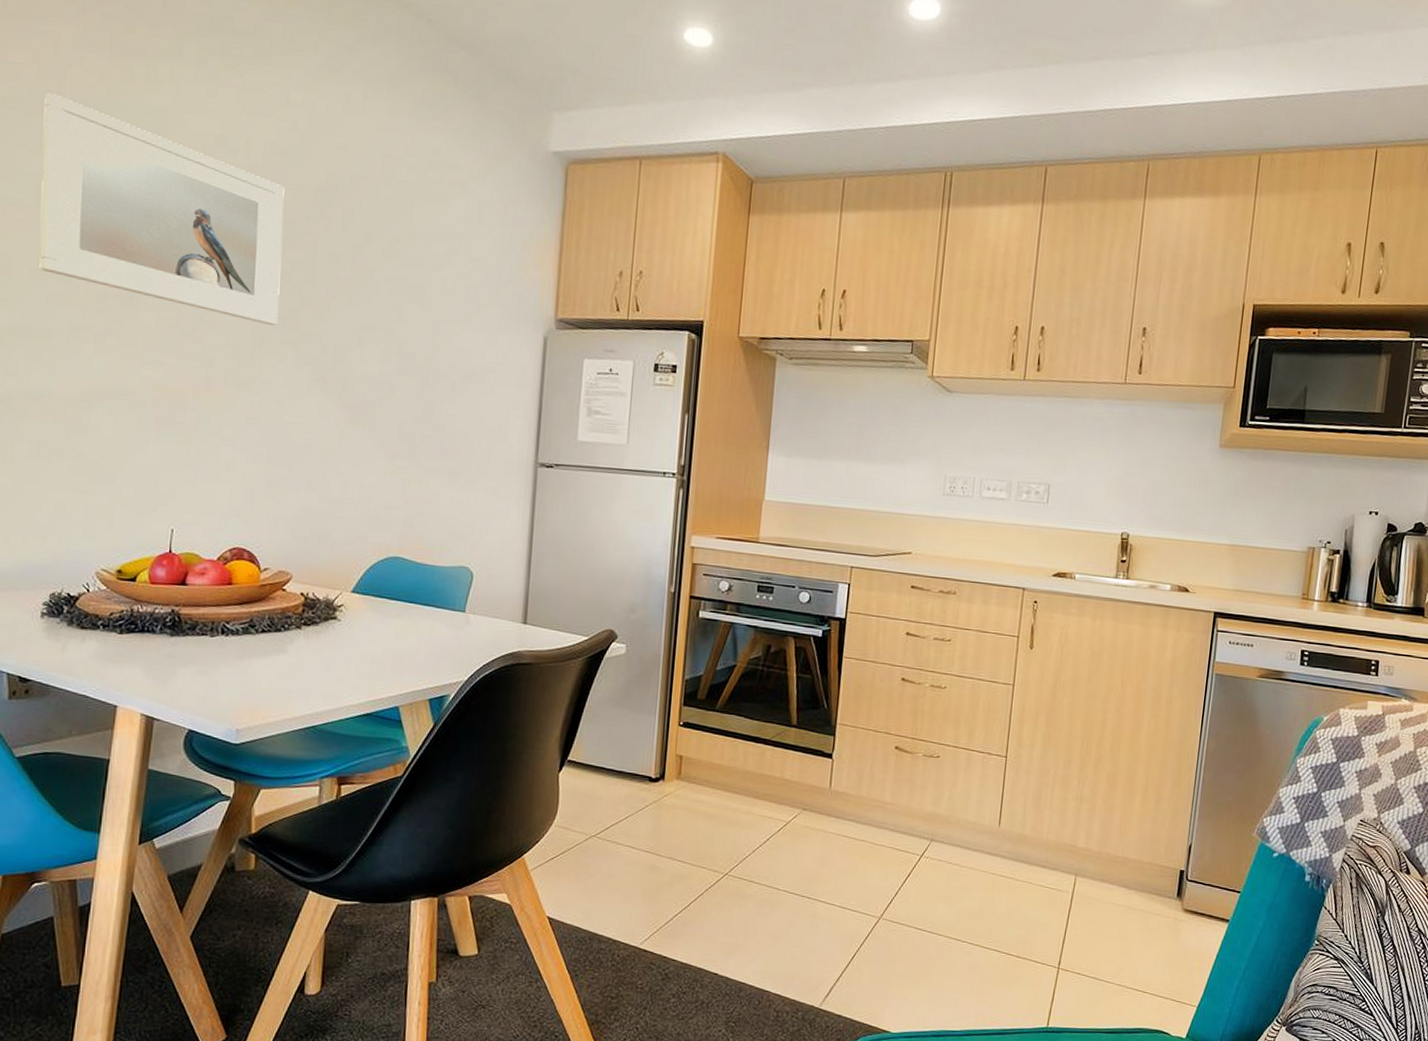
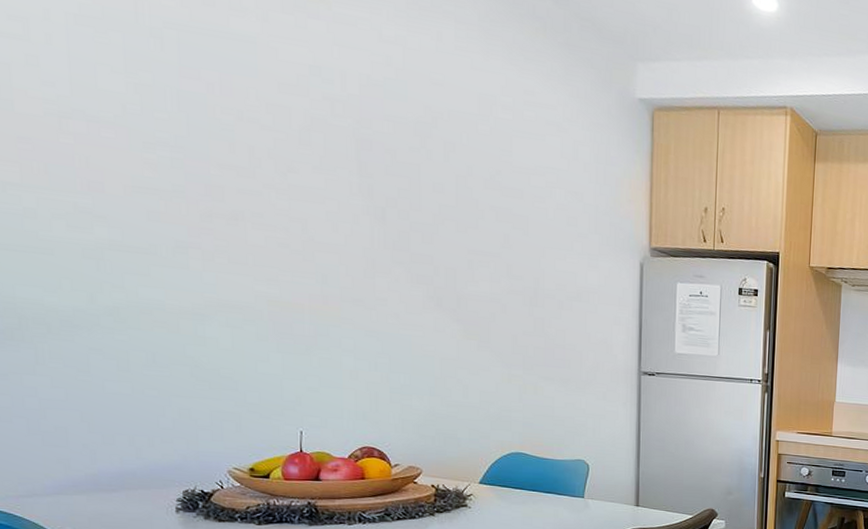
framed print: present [39,93,285,326] -> none [121,13,388,248]

